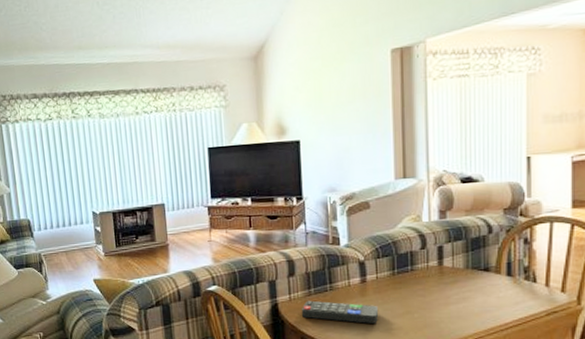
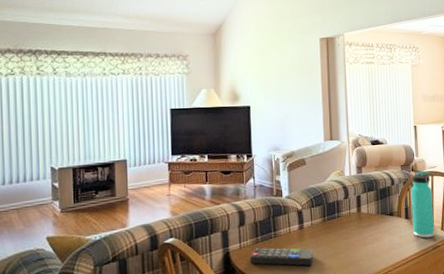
thermos bottle: none [517,215,551,301] -> present [411,170,435,238]

